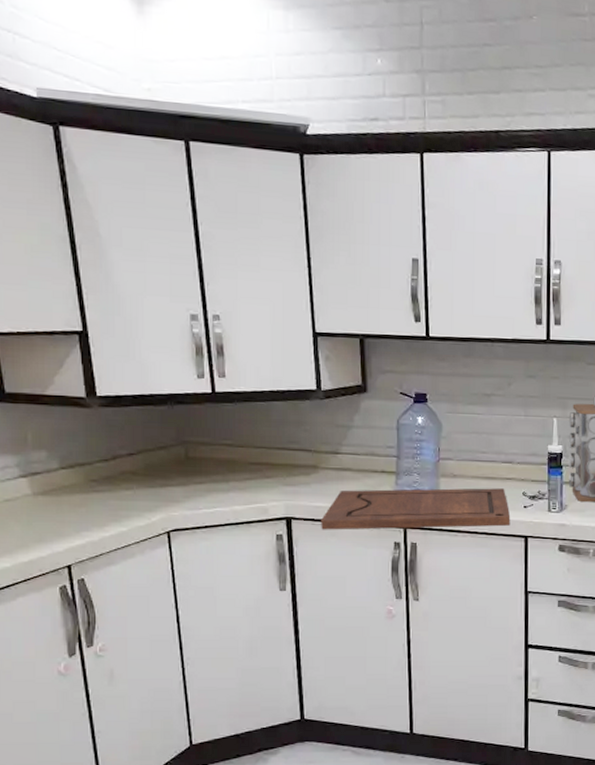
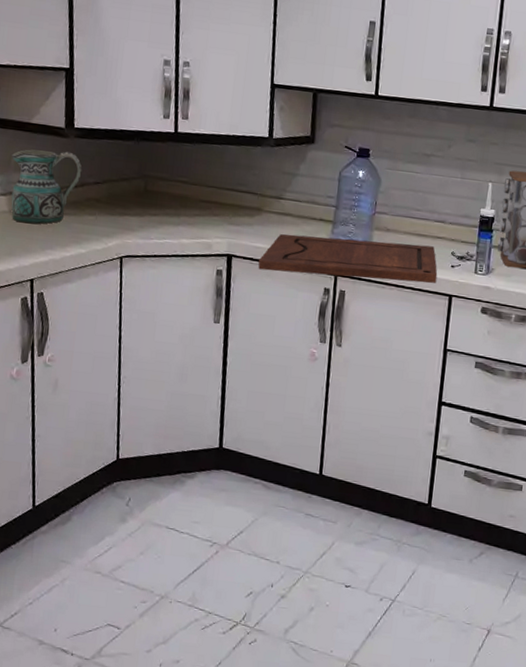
ceramic pitcher: none [26,423,112,506] -> present [11,149,83,224]

